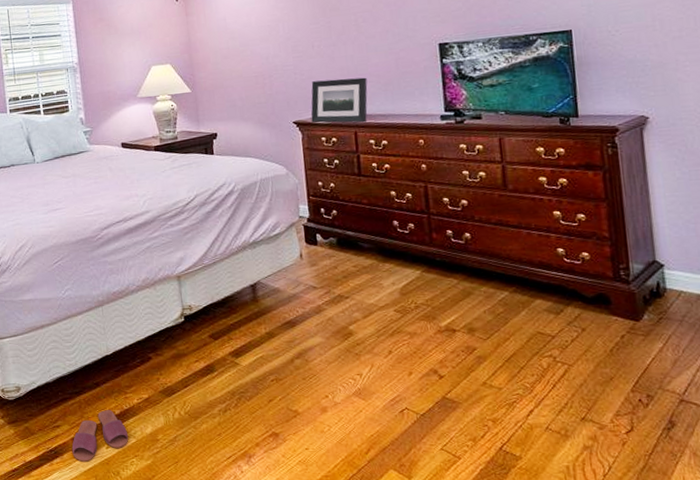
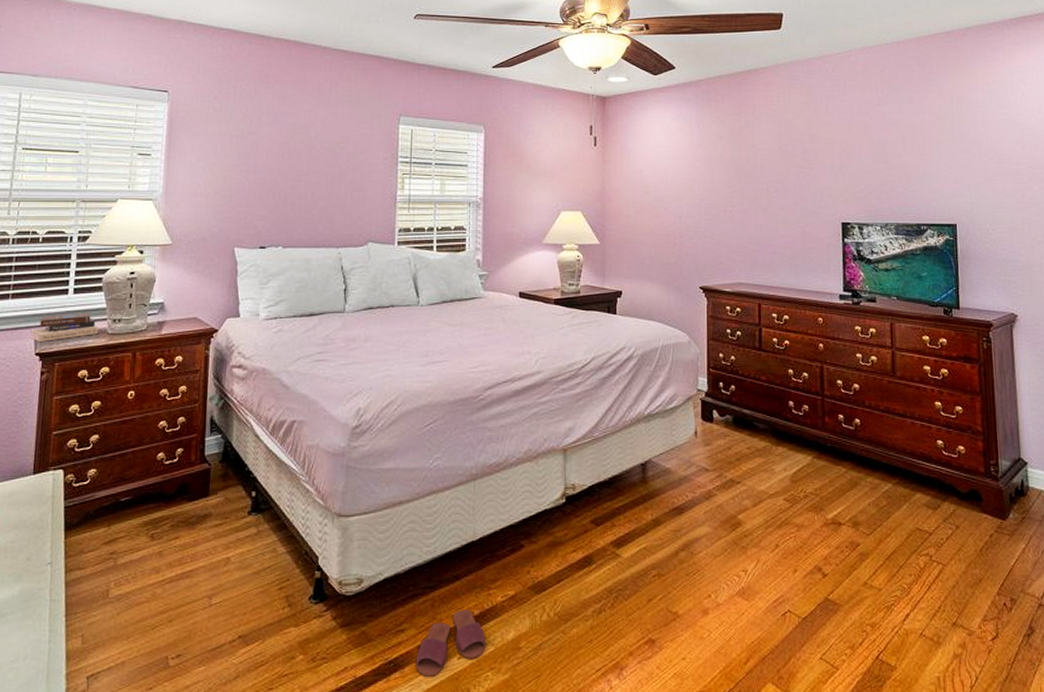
picture frame: present [310,77,368,123] -> none [717,247,774,295]

